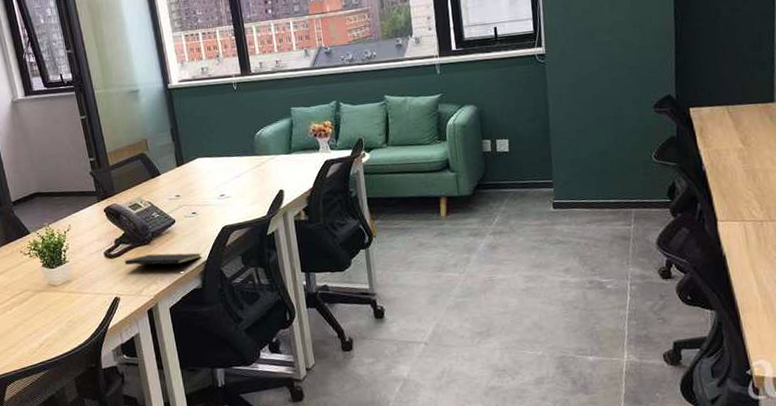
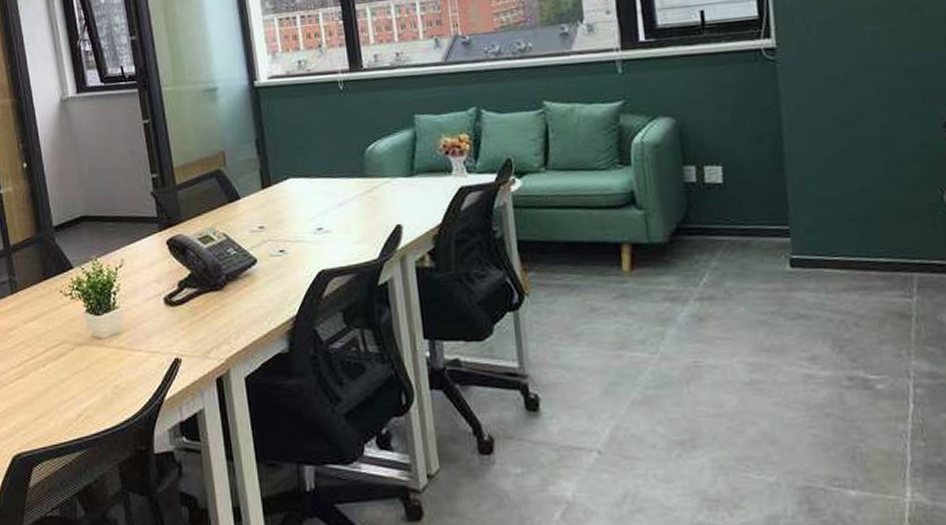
notepad: present [124,253,201,272] -> none [189,303,289,329]

